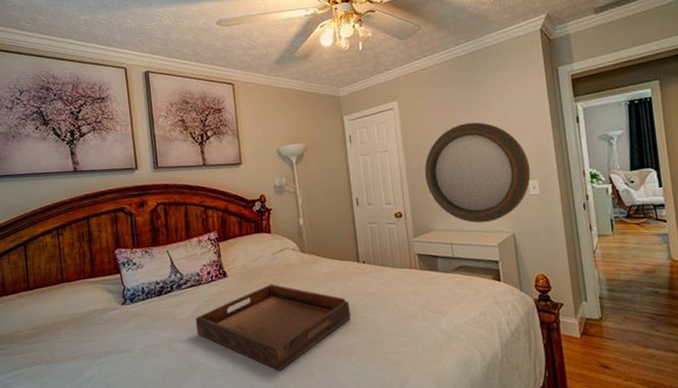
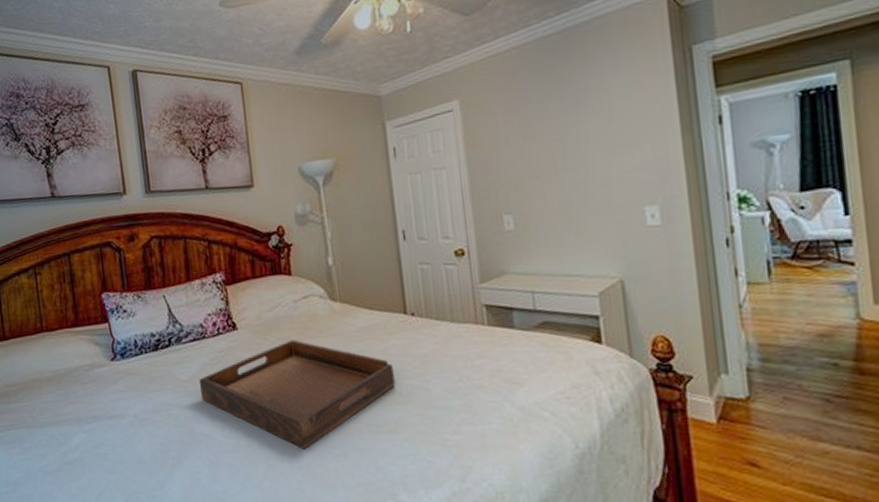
home mirror: present [424,122,531,223] -> none [496,126,648,265]

